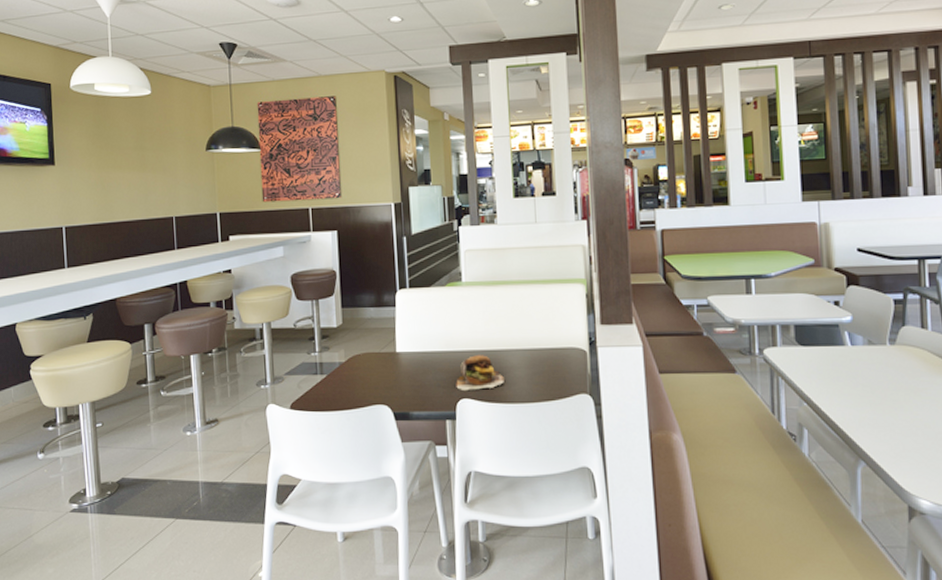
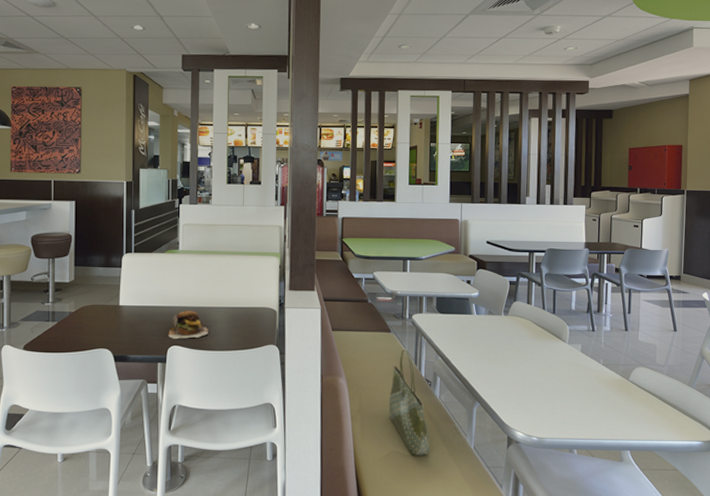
shopping bag: none [740,393,801,532] -> present [388,348,430,455]

